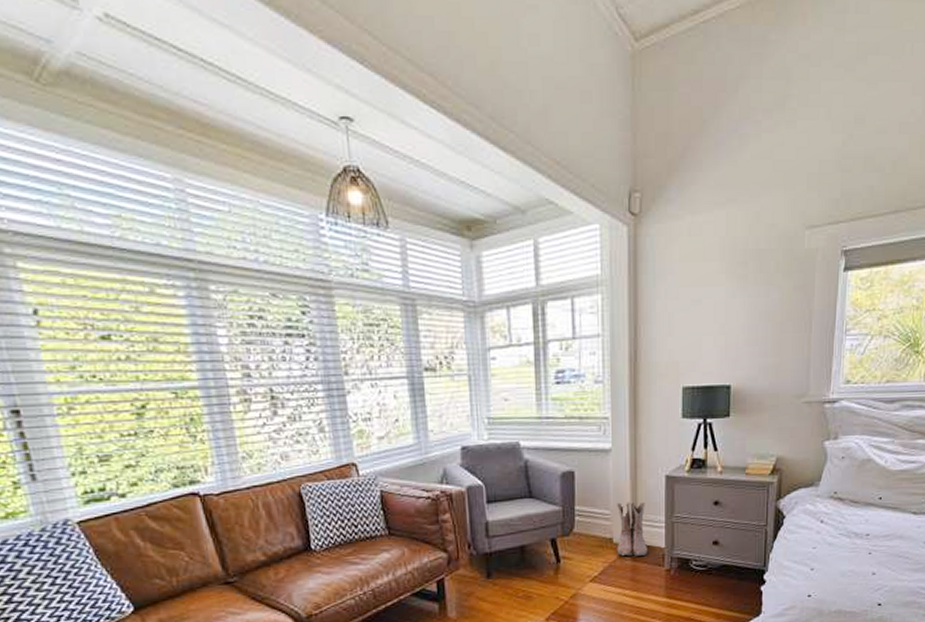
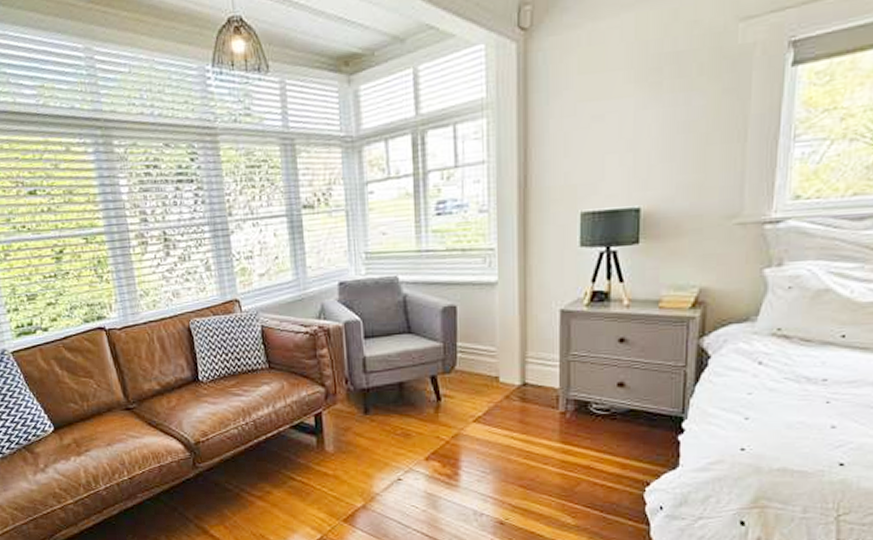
boots: present [616,501,647,557] -> none [503,337,538,397]

